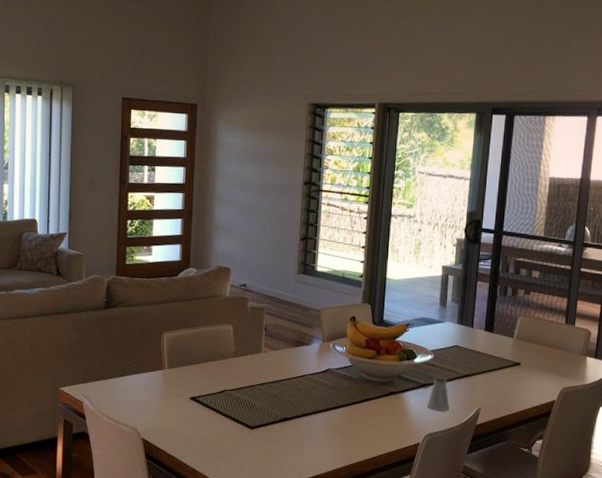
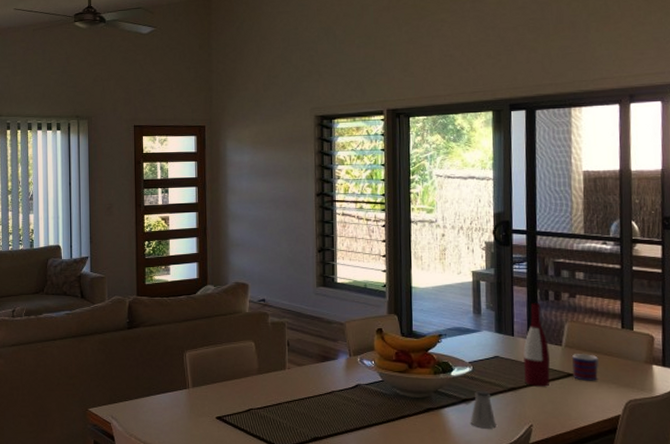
wine bottle: none [478,298,502,374] -> present [523,303,550,387]
mug: none [519,344,544,370] -> present [571,353,600,381]

